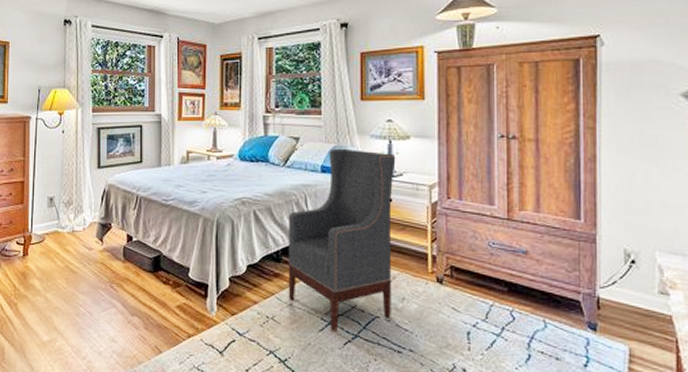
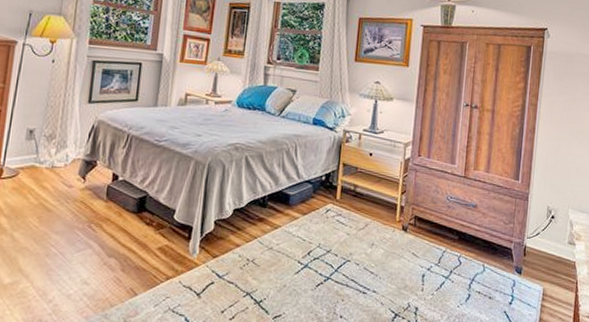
armchair: present [288,148,396,332] -> none [269,103,380,274]

